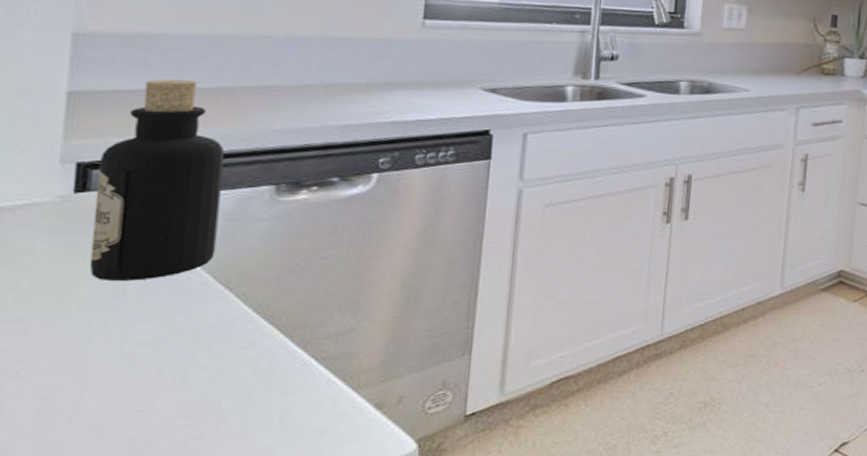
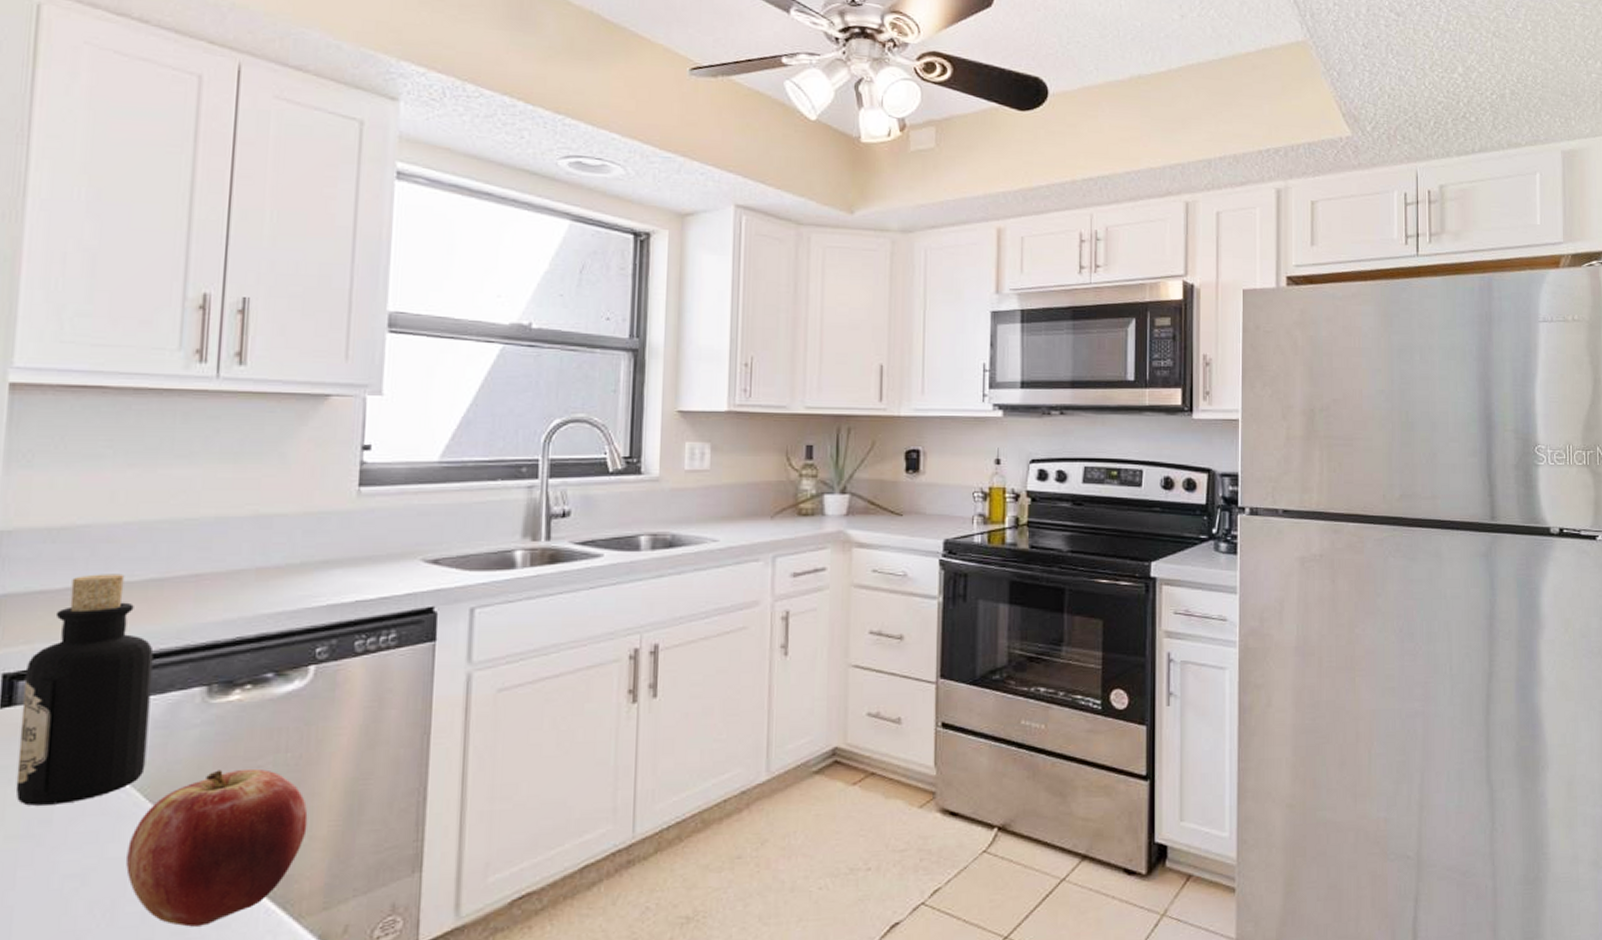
apple: none [196,259,368,392] -> present [126,768,308,927]

